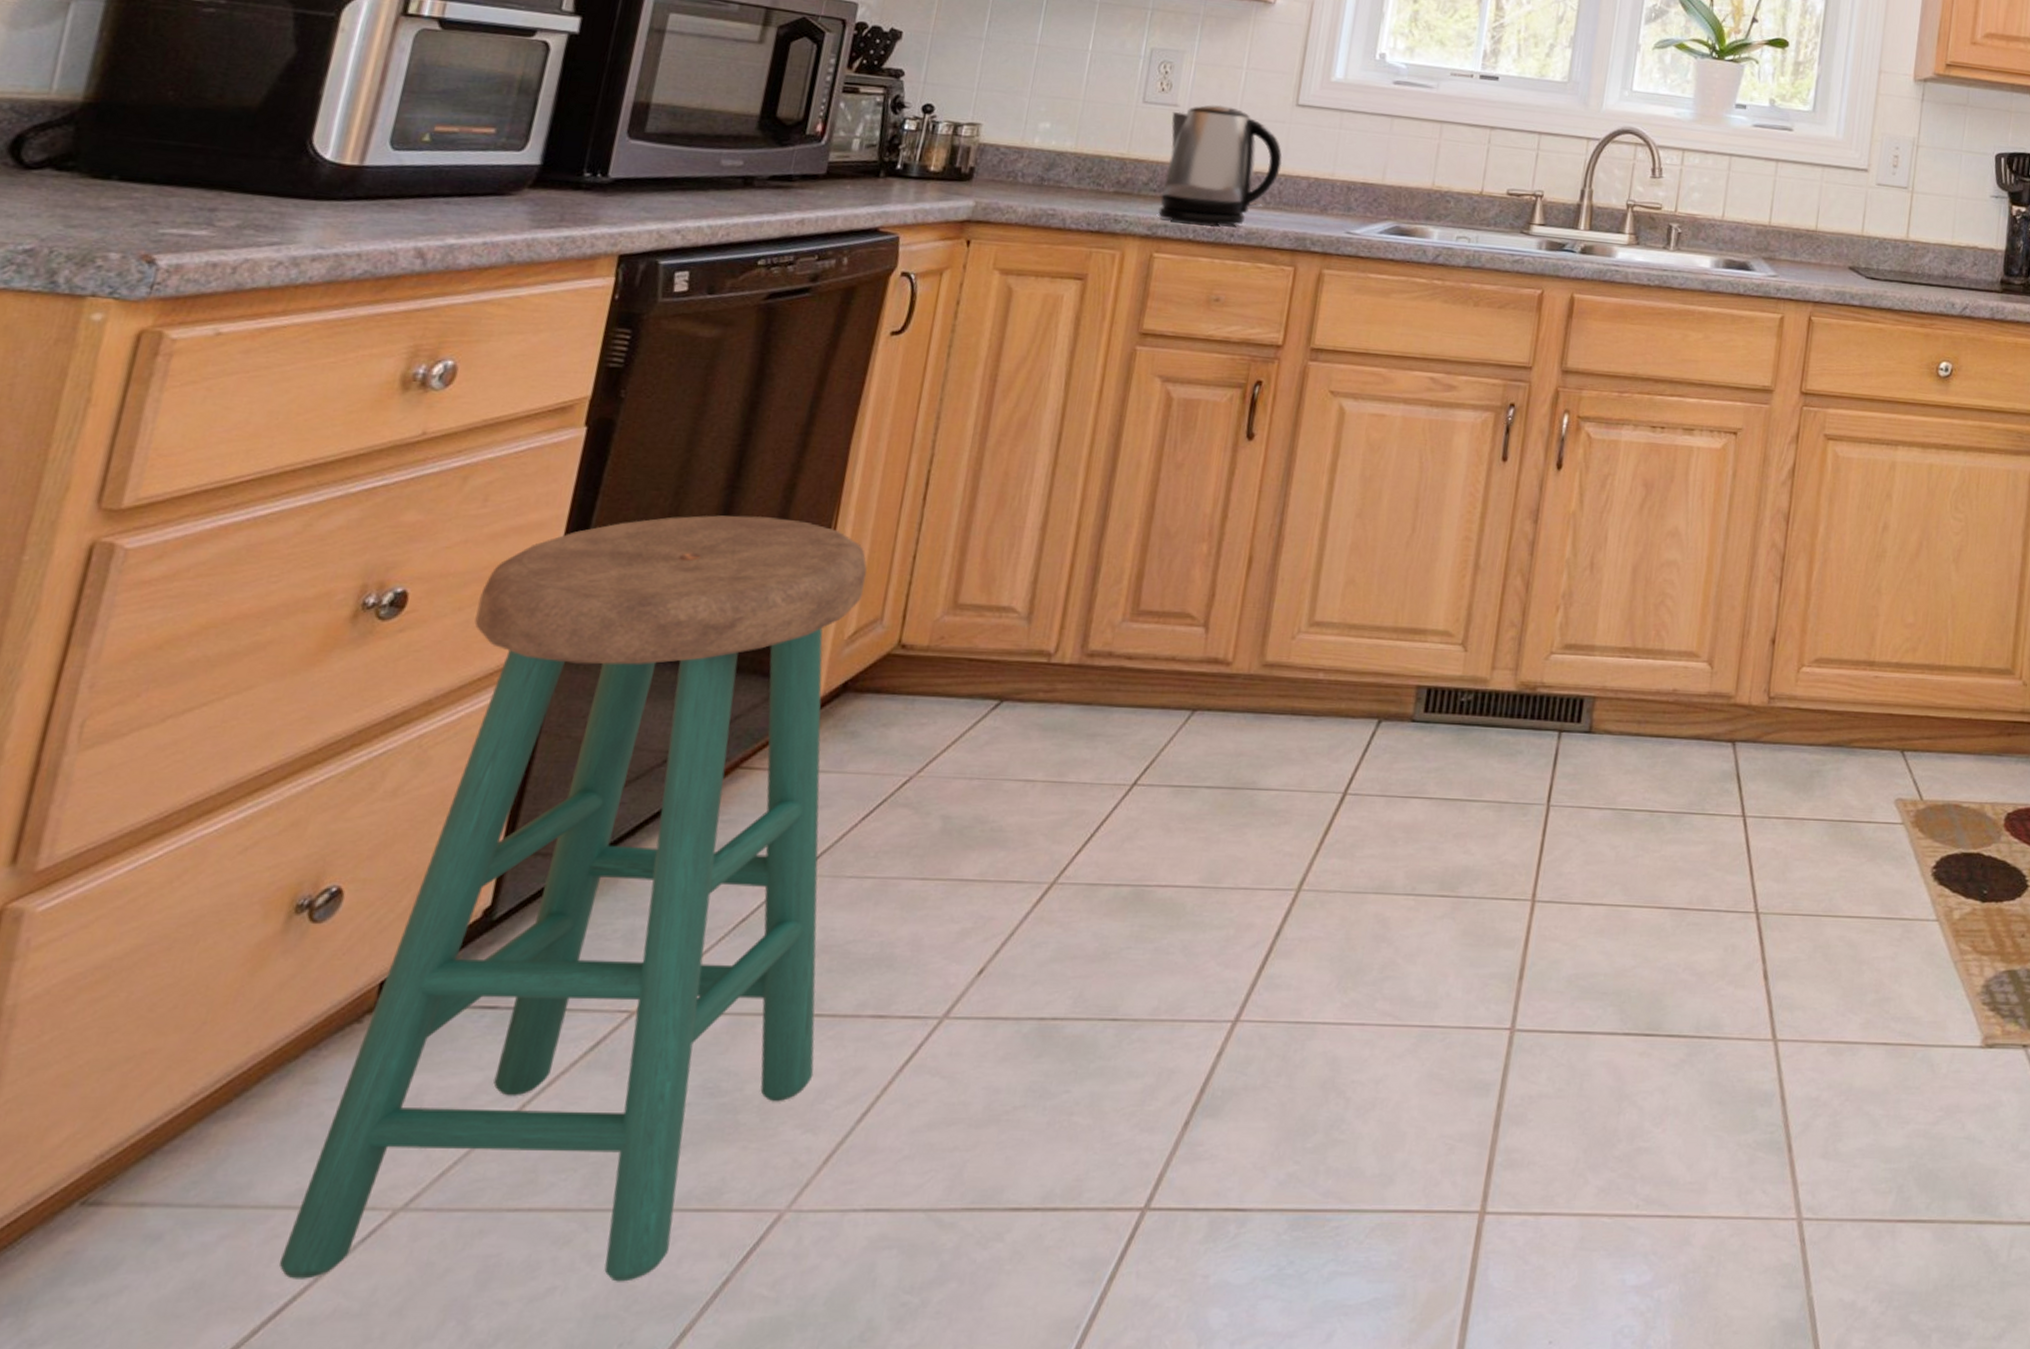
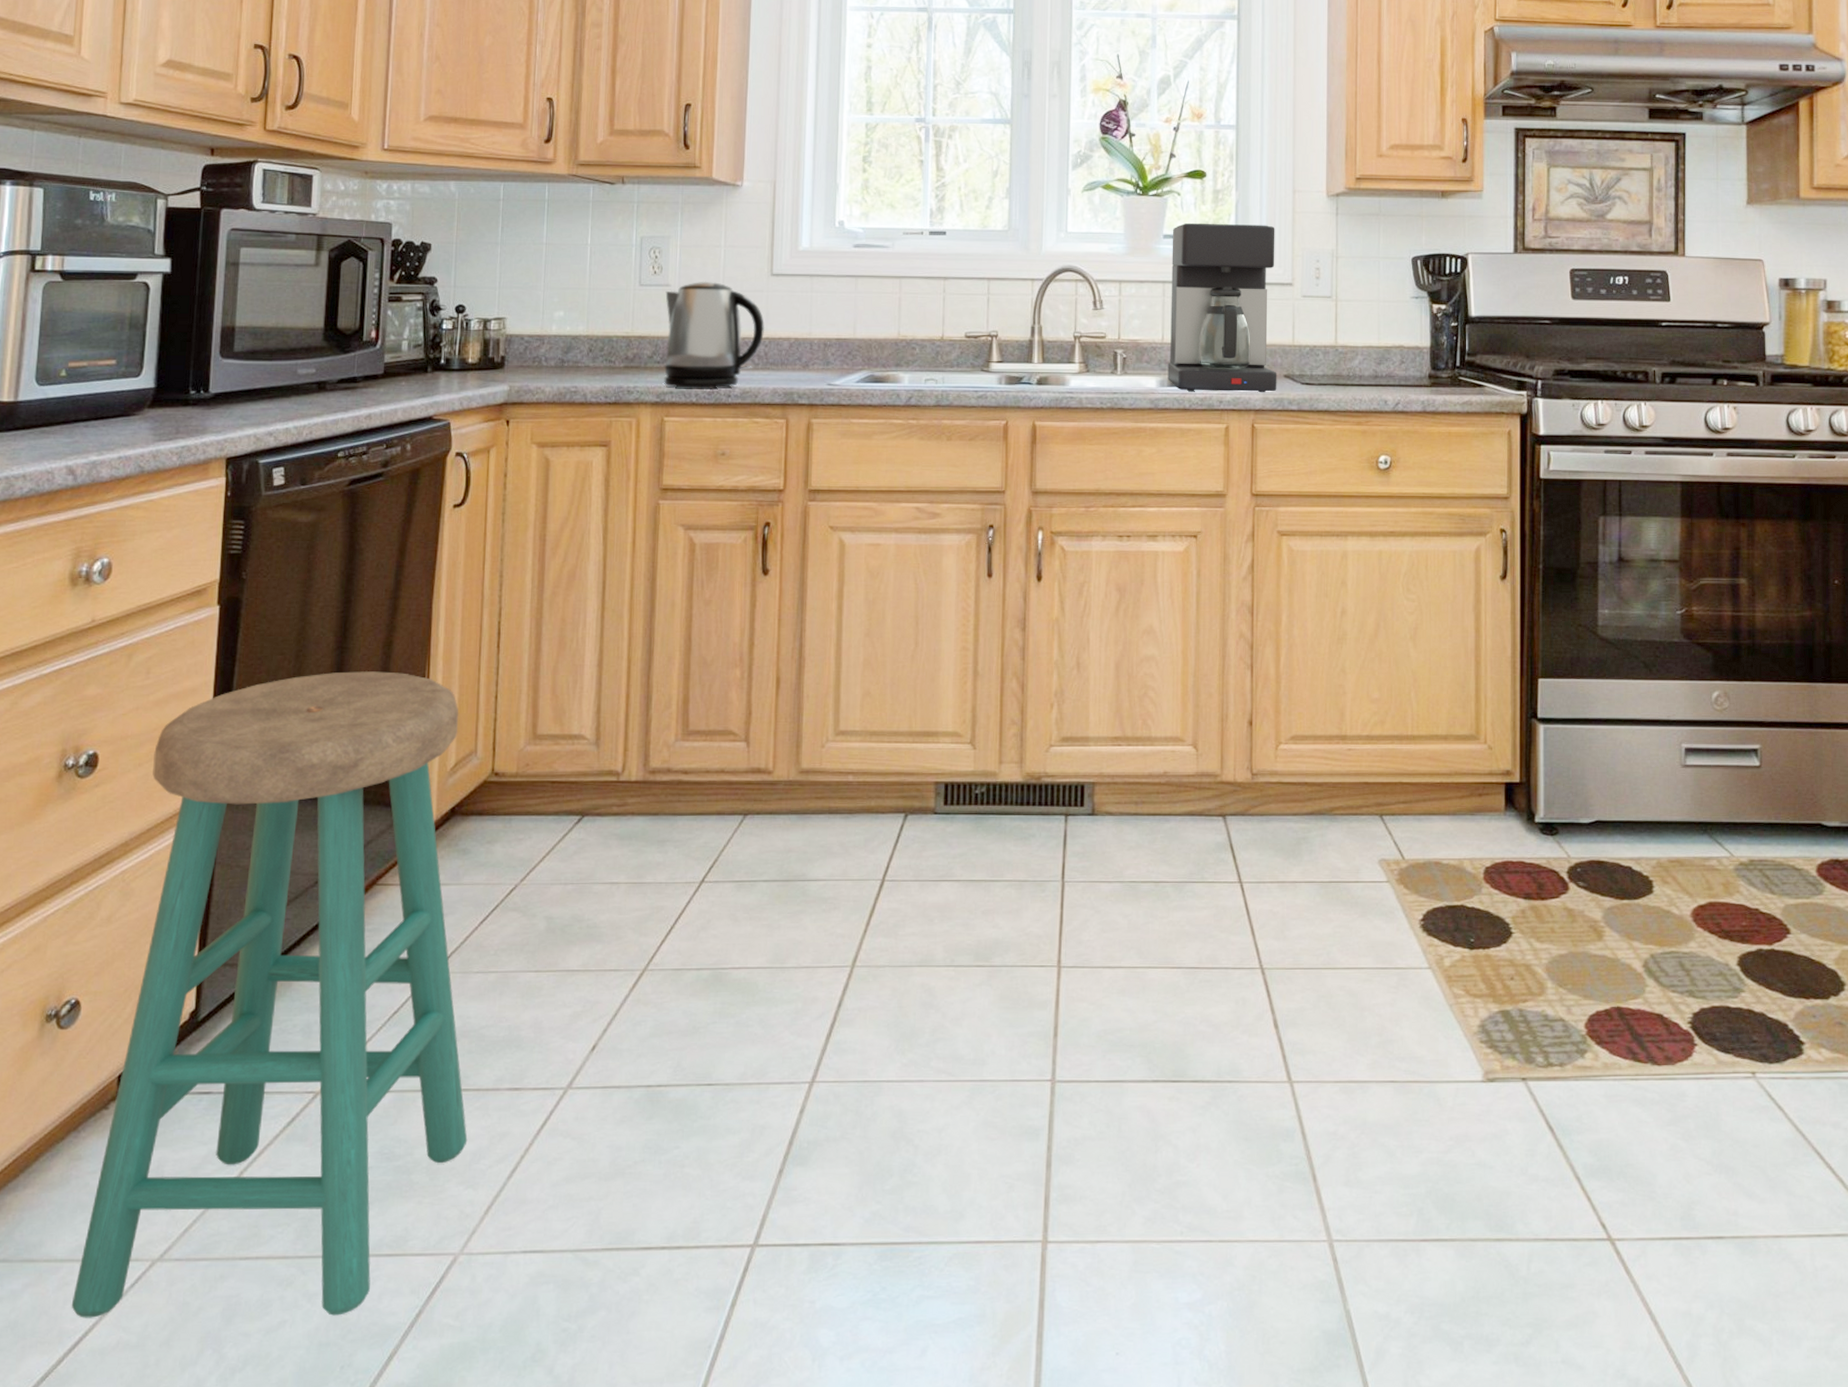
coffee maker: none [1723,94,1856,284] -> present [1167,223,1277,393]

